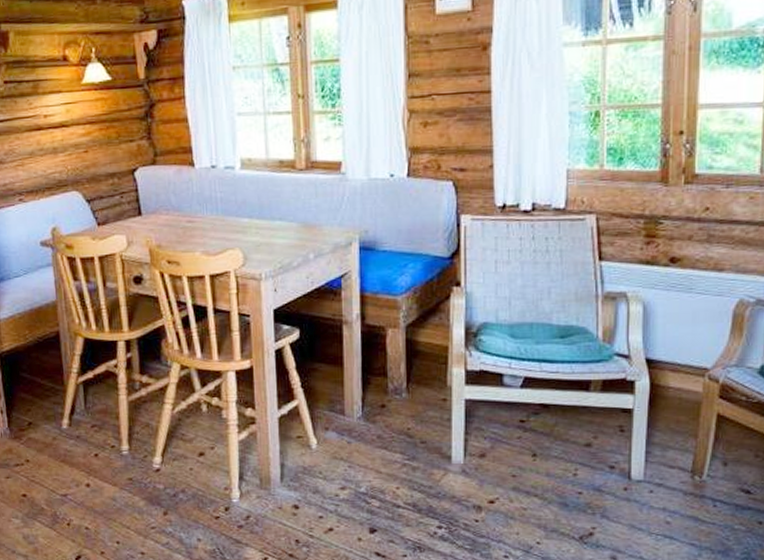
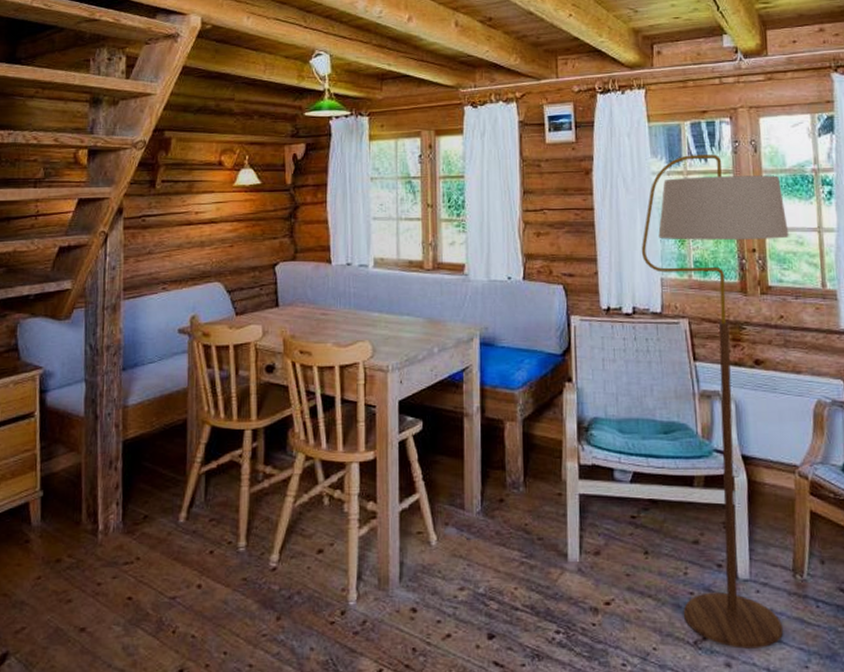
floor lamp: none [545,17,727,544] -> present [641,154,789,649]

